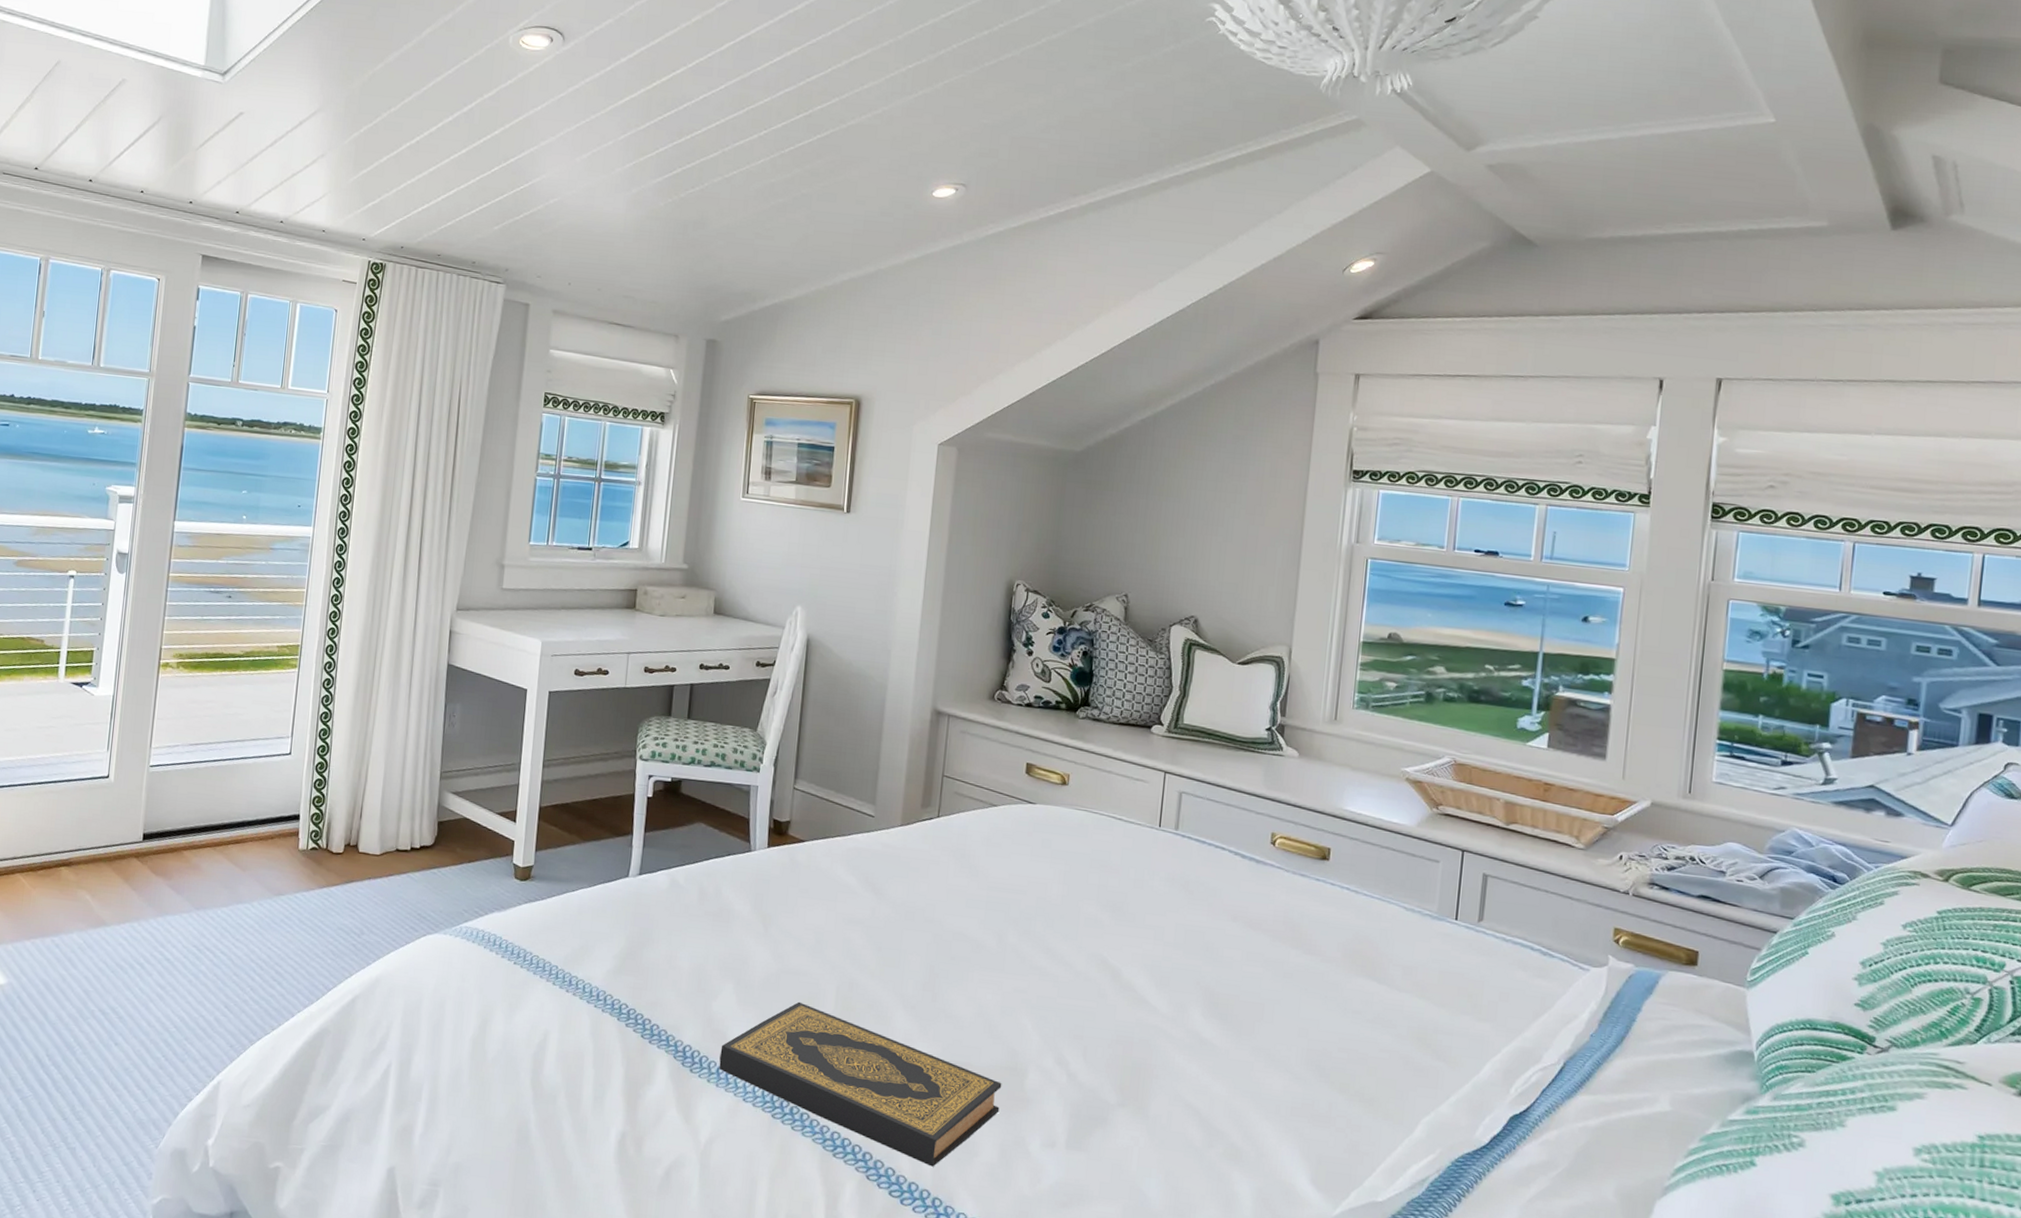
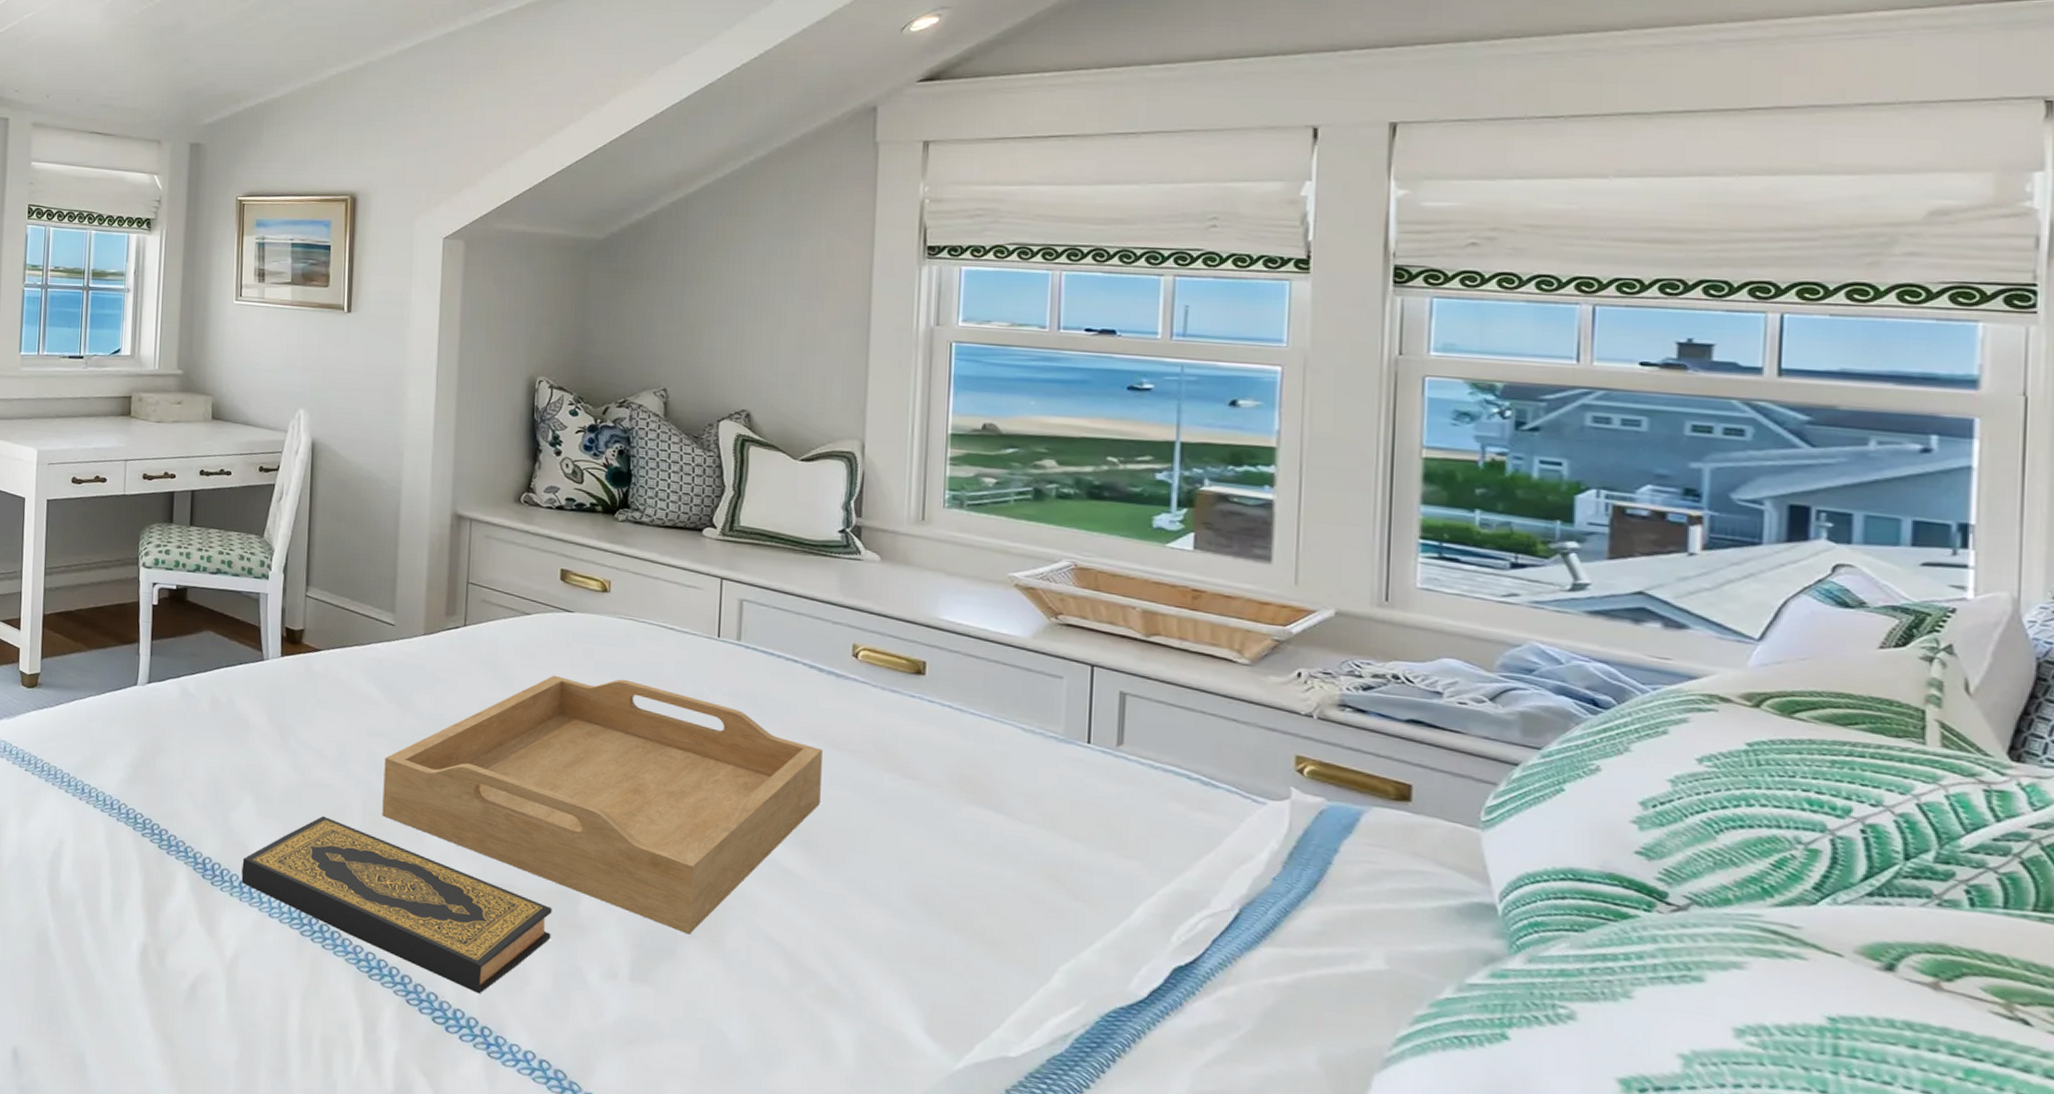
serving tray: none [853,863,1241,1103] -> present [382,675,822,935]

